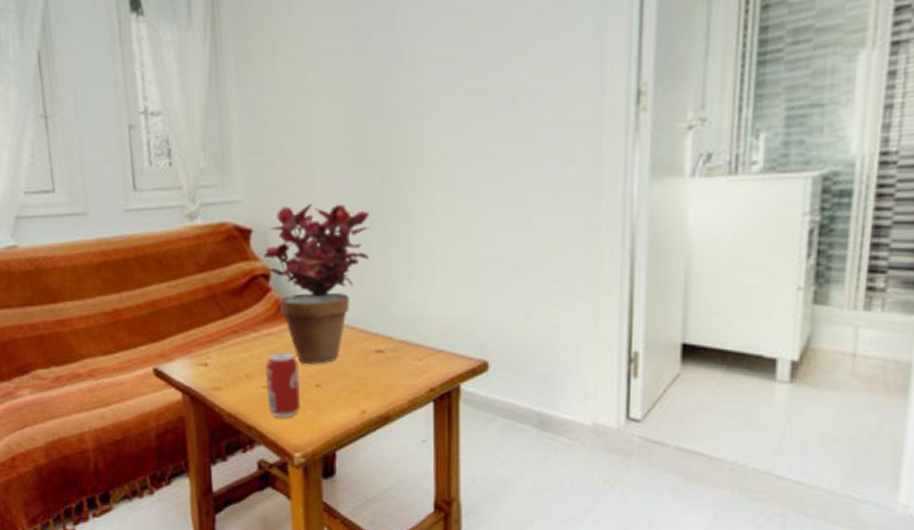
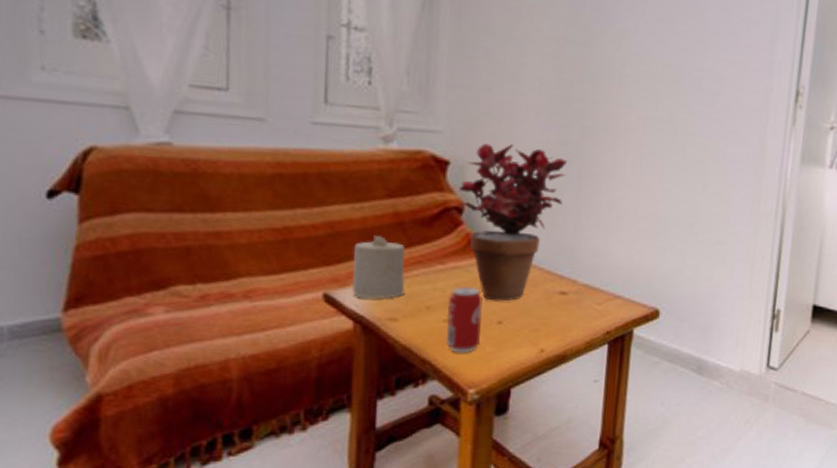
candle: none [175,310,225,371] -> present [352,236,406,299]

